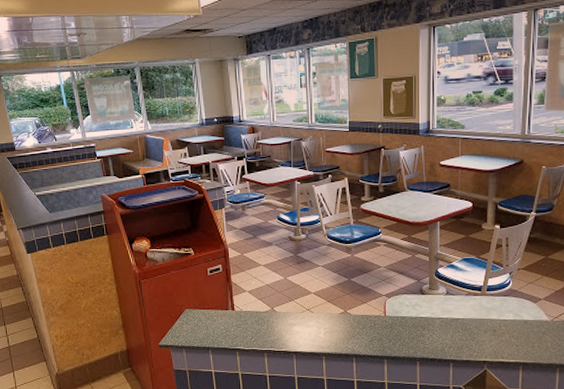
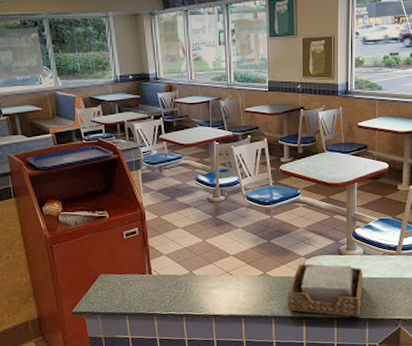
napkin holder: none [369,303,447,358] -> present [288,264,363,317]

